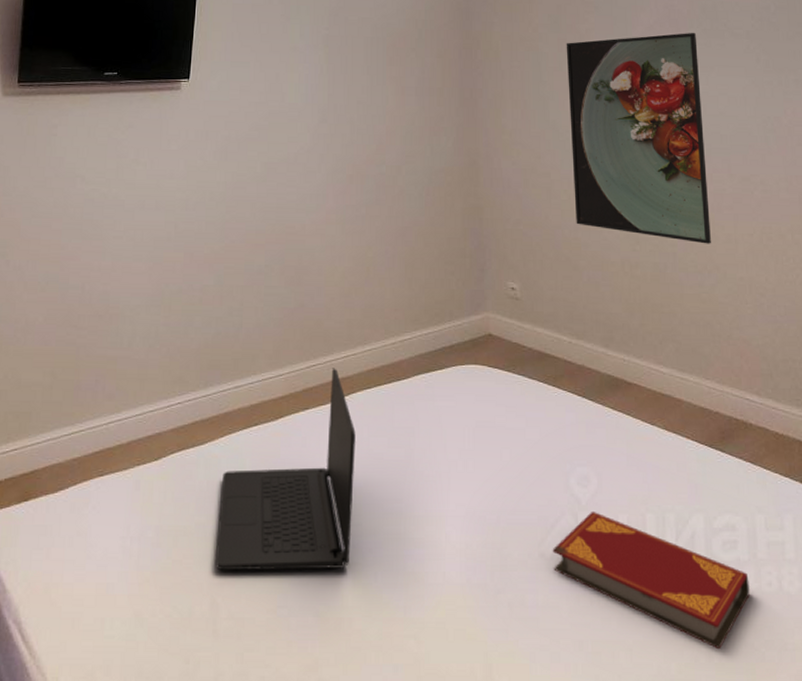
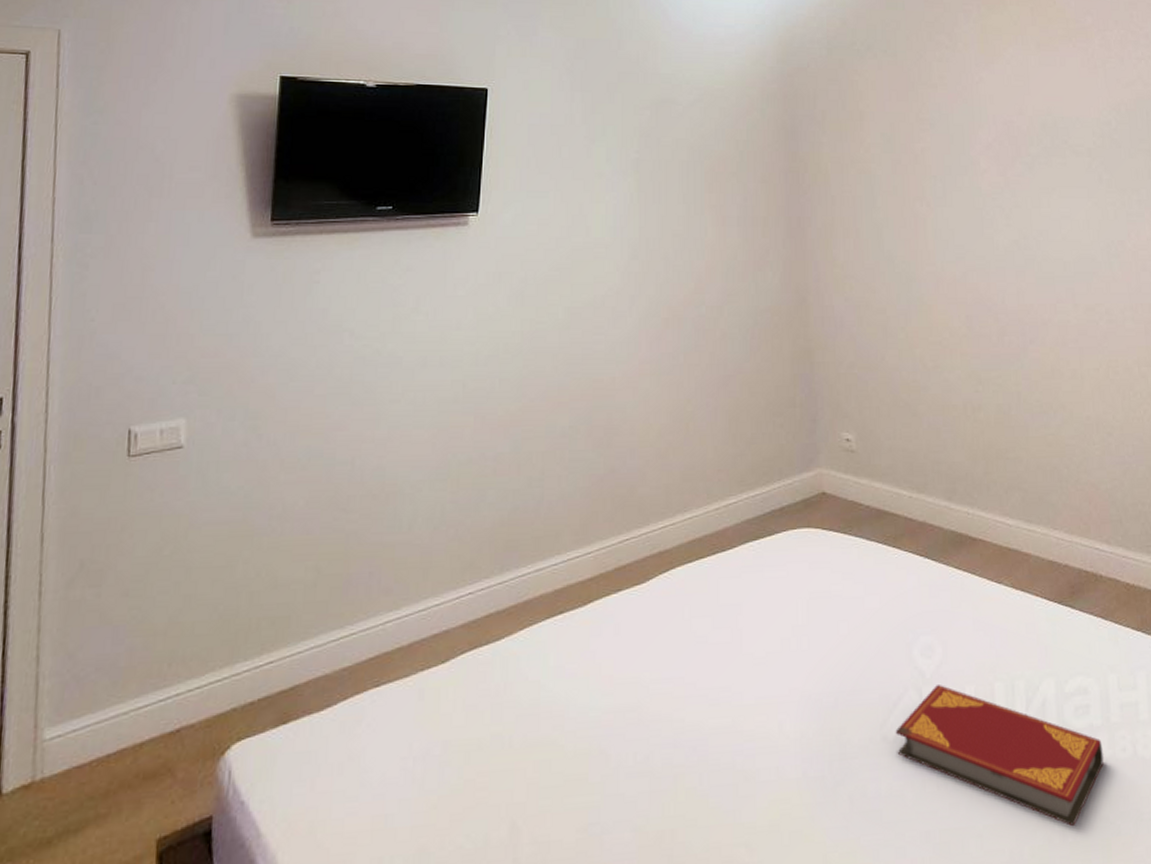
laptop: present [214,368,356,571] -> none [514,541,676,788]
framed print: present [566,33,711,244] -> none [900,151,1056,381]

